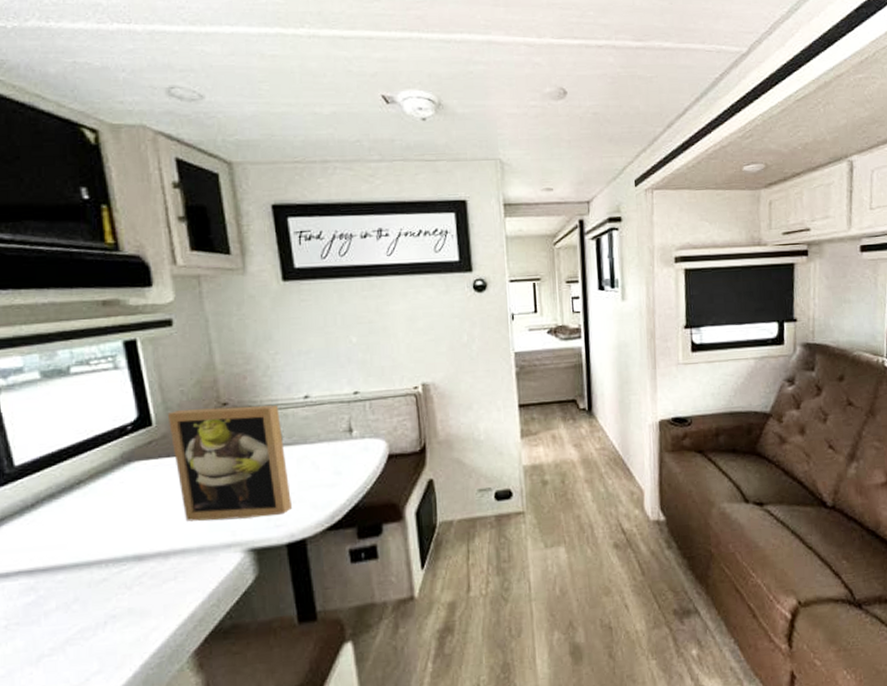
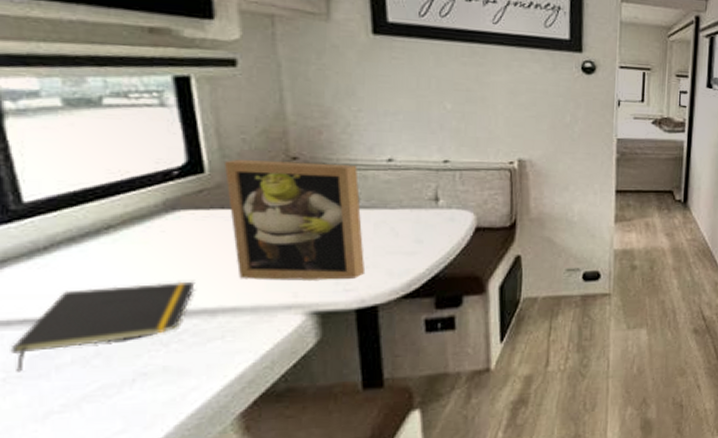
notepad: none [10,527,150,620] -> present [10,281,195,372]

